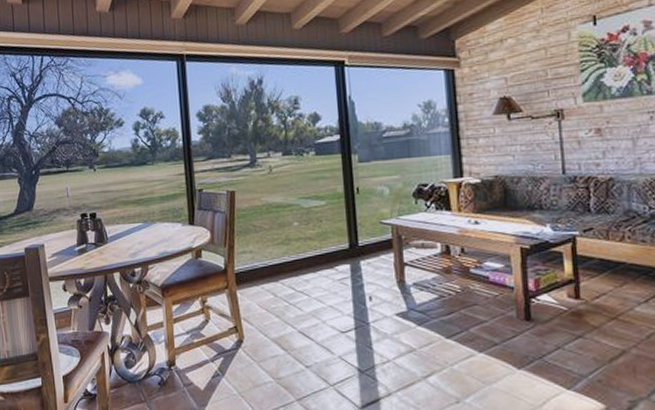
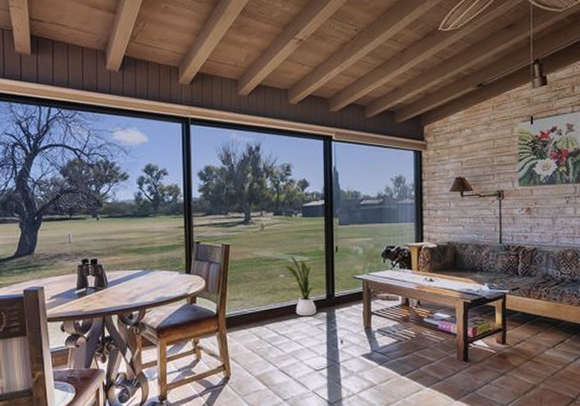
house plant: none [295,200,338,270] -> present [282,256,316,317]

